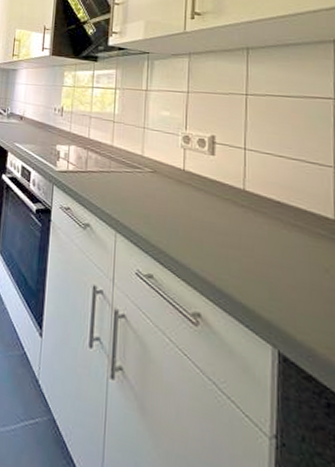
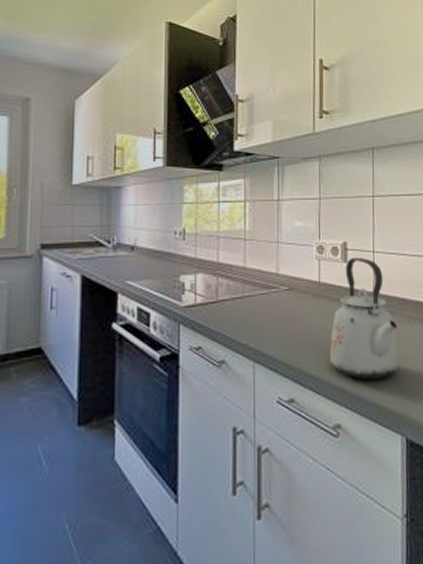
kettle: none [191,152,272,280] -> present [329,258,399,380]

